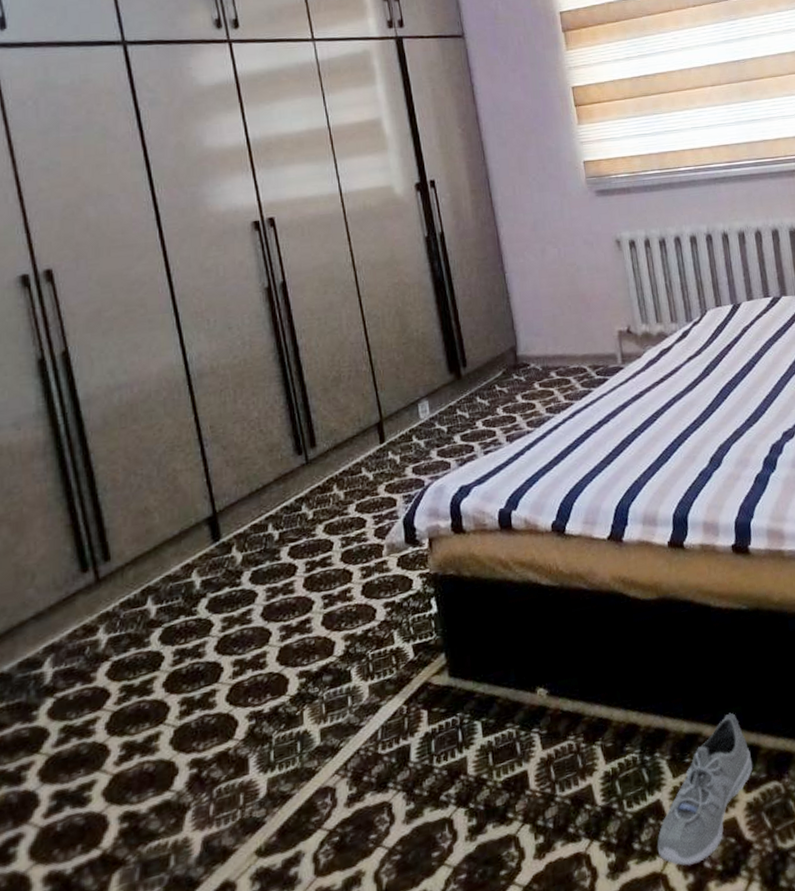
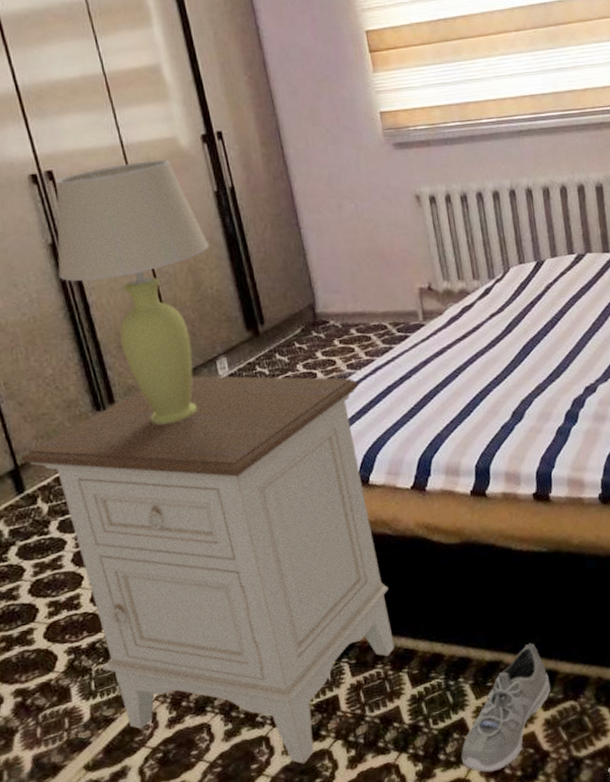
nightstand: none [219,419,588,852] -> present [20,376,395,764]
table lamp: none [272,207,418,470] -> present [55,160,210,425]

